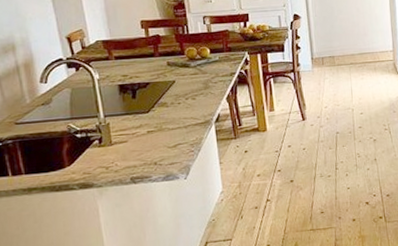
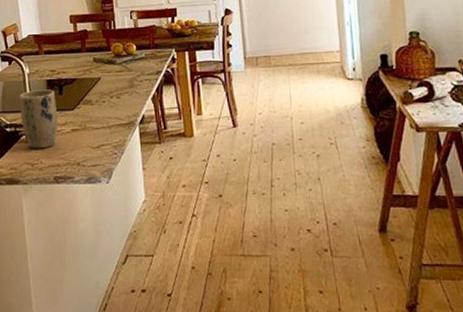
plant pot: none [90,94,133,153] -> present [20,89,58,149]

